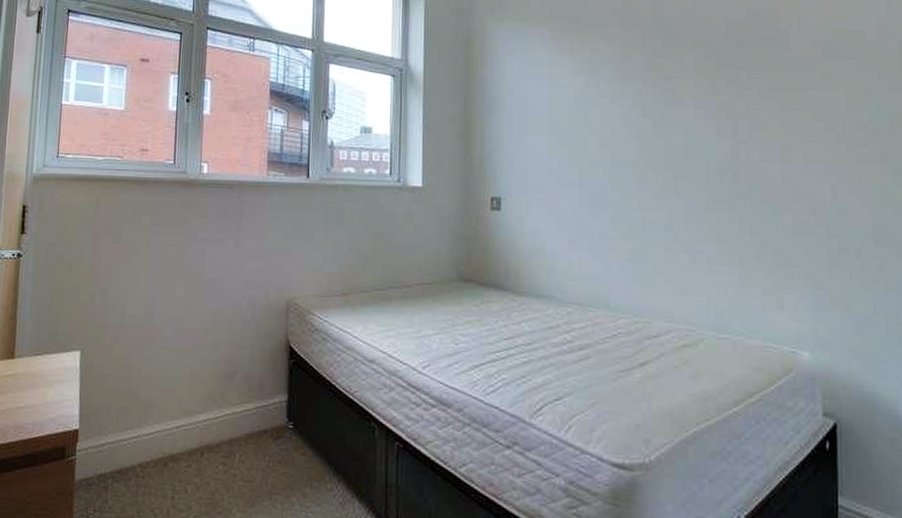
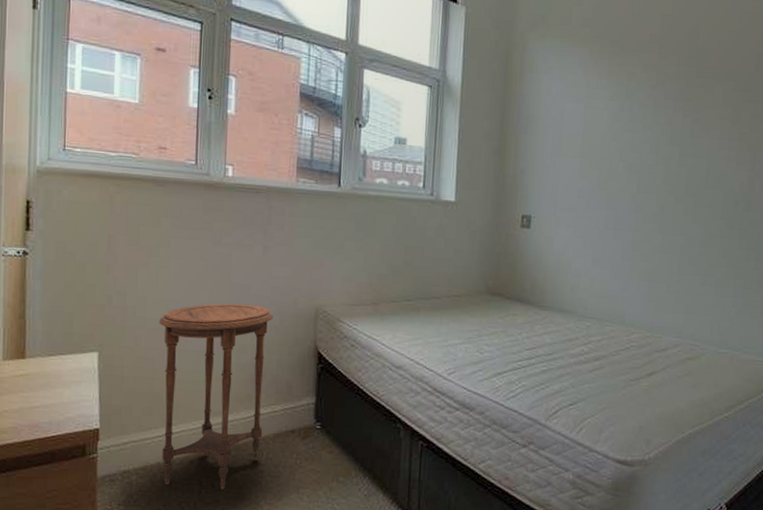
side table: none [137,298,246,495] -> present [159,303,273,490]

